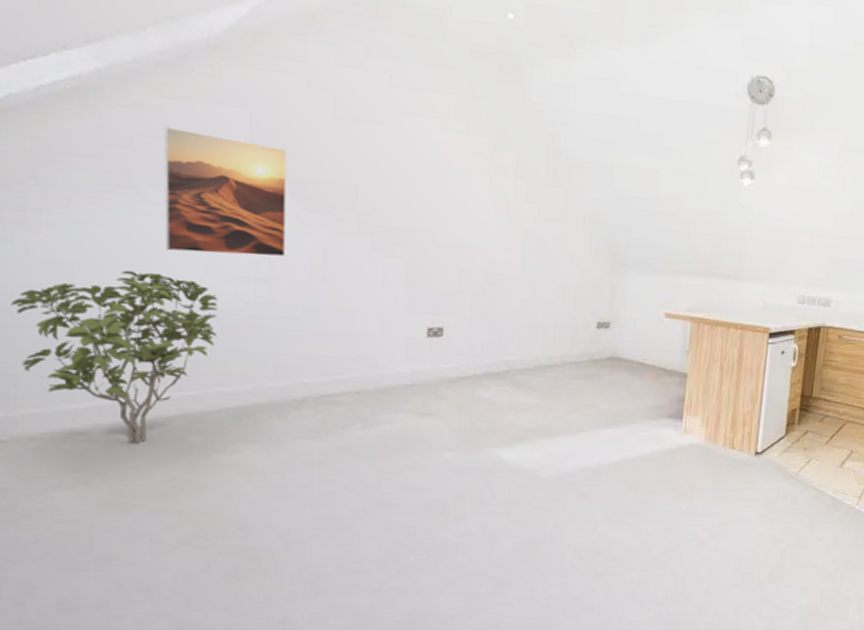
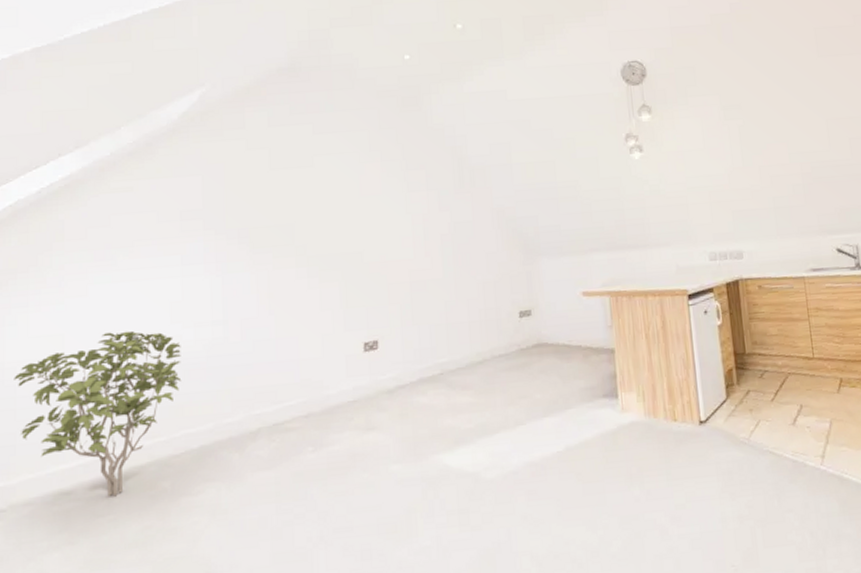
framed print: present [164,126,288,257] -> none [135,202,236,310]

